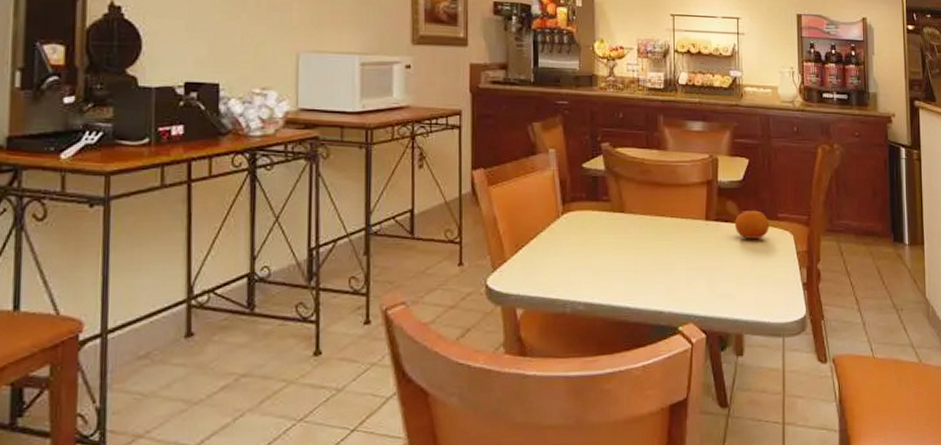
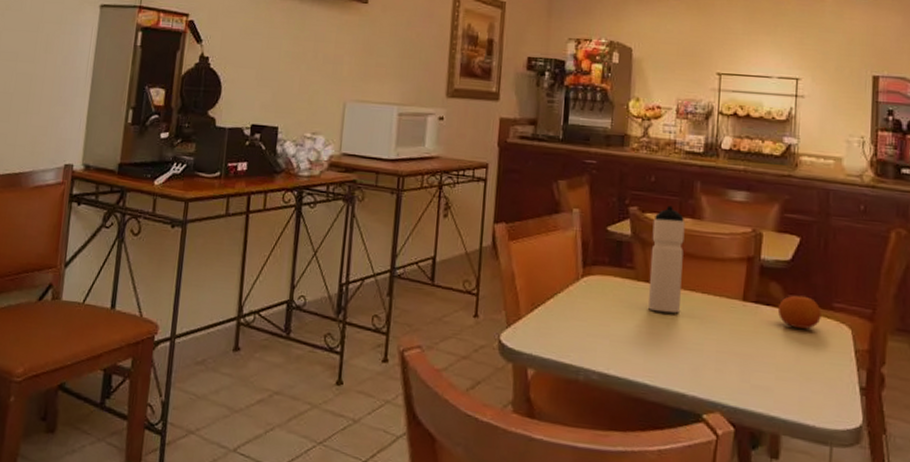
water bottle: none [624,139,652,239] -> present [648,205,685,313]

